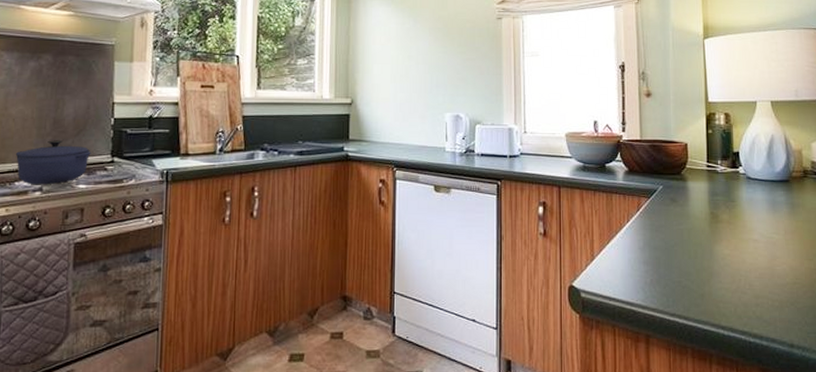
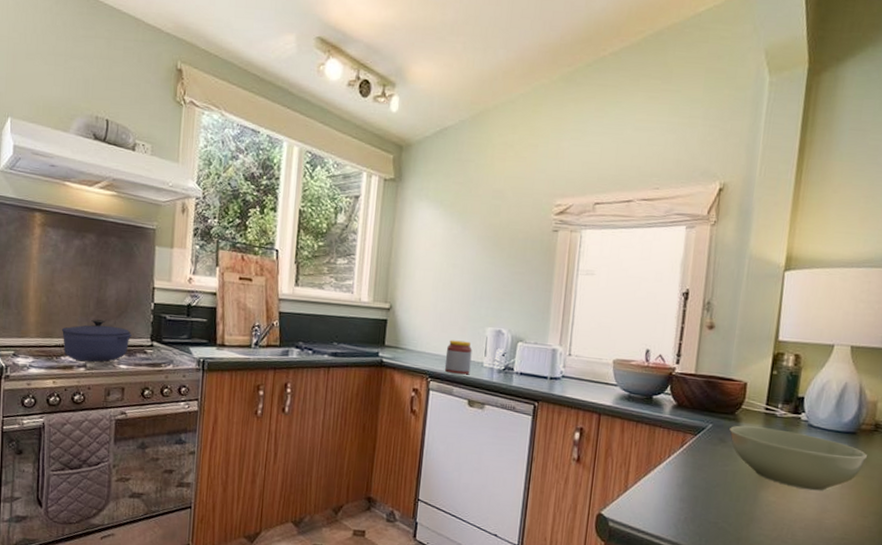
jar: none [408,128,434,162] -> present [444,340,472,375]
bowl: none [678,184,802,240] -> present [729,425,867,491]

